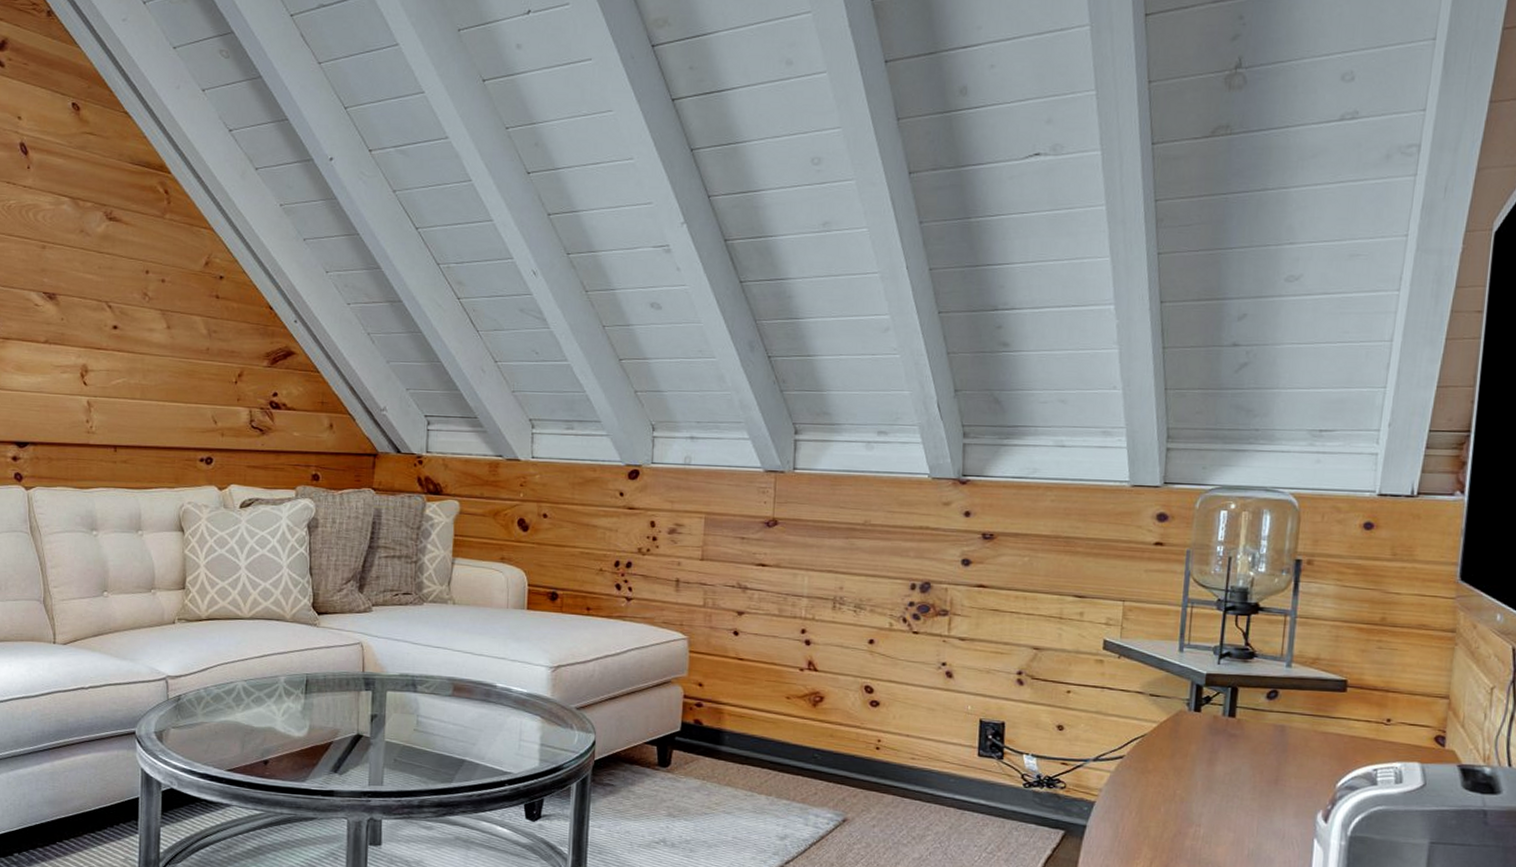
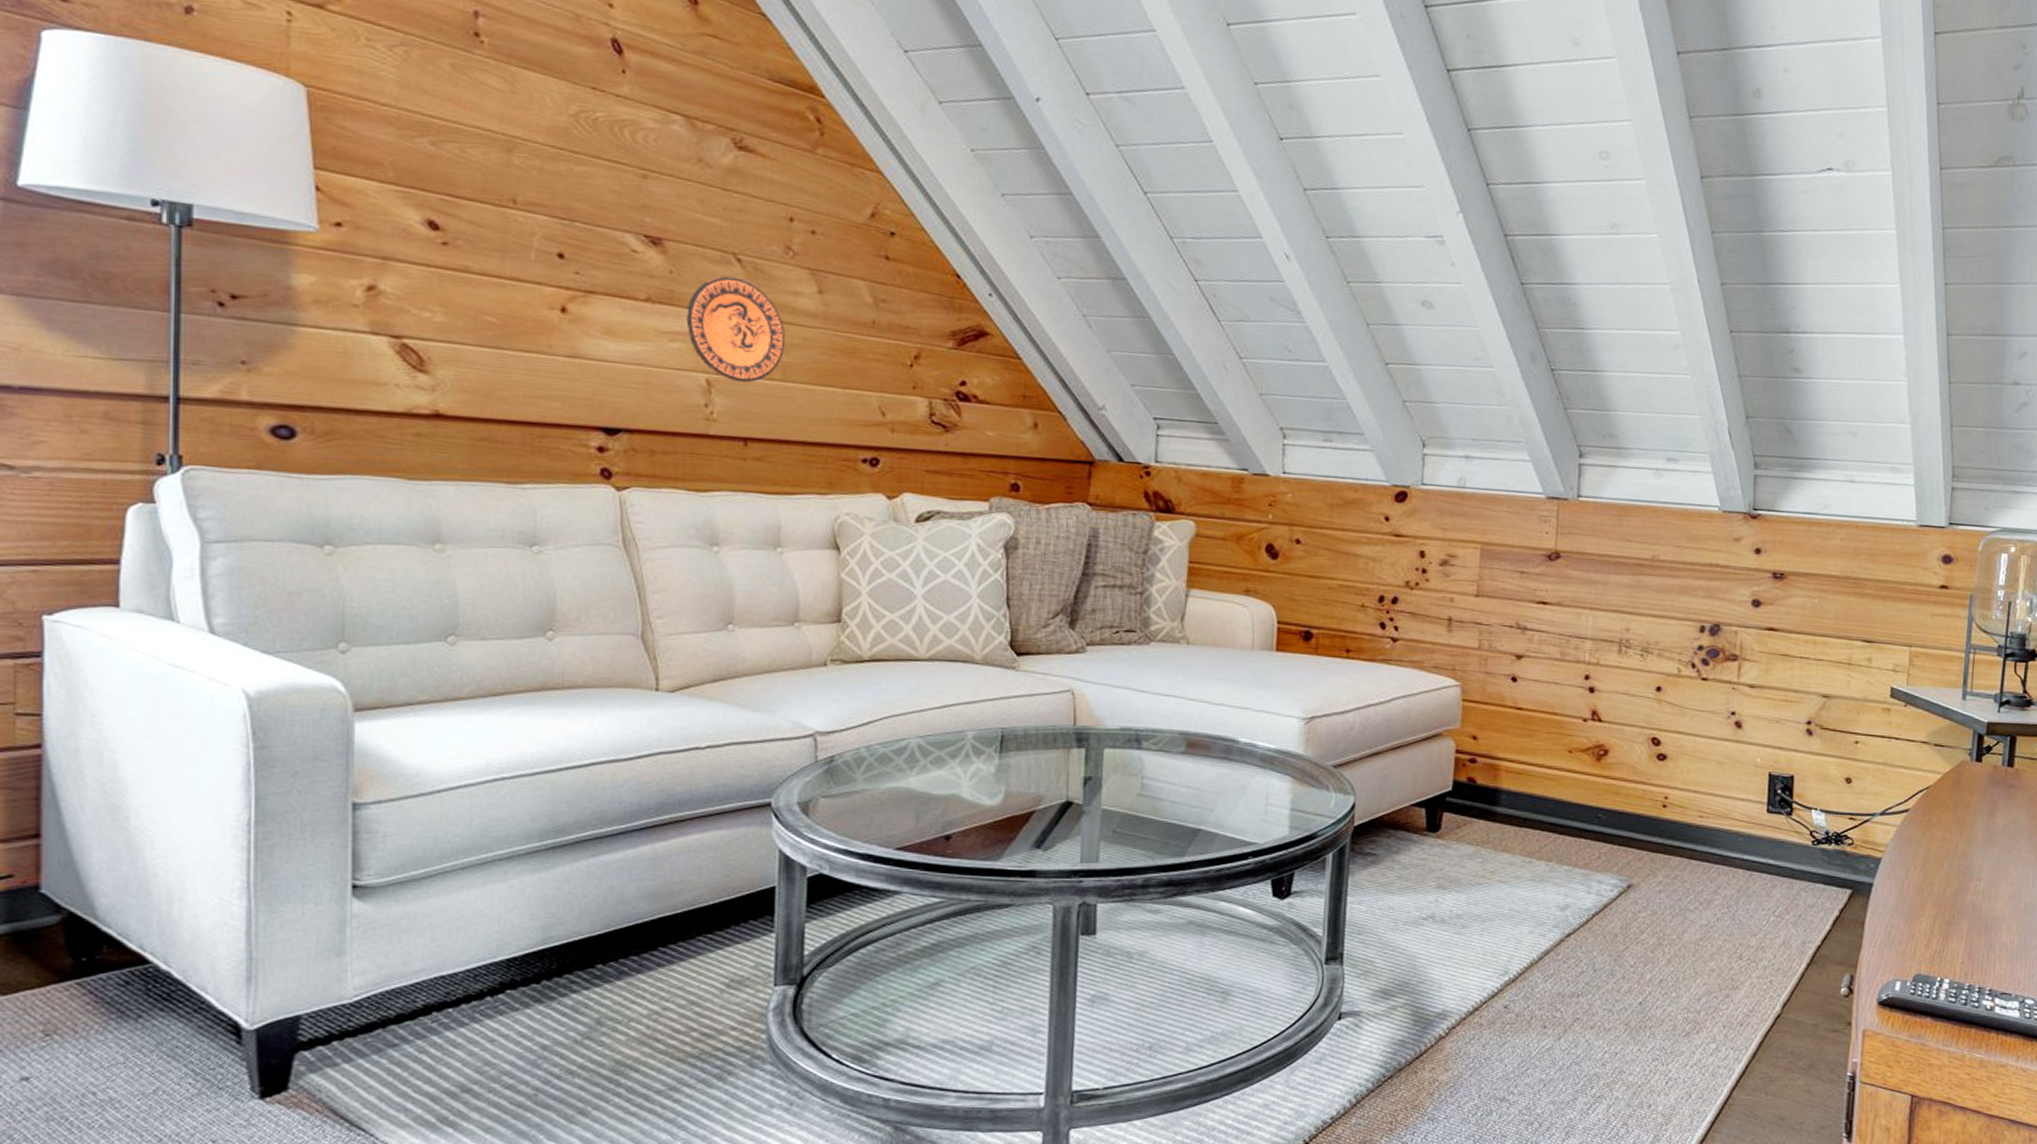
decorative plate: none [73,320,143,402] -> present [686,276,785,383]

